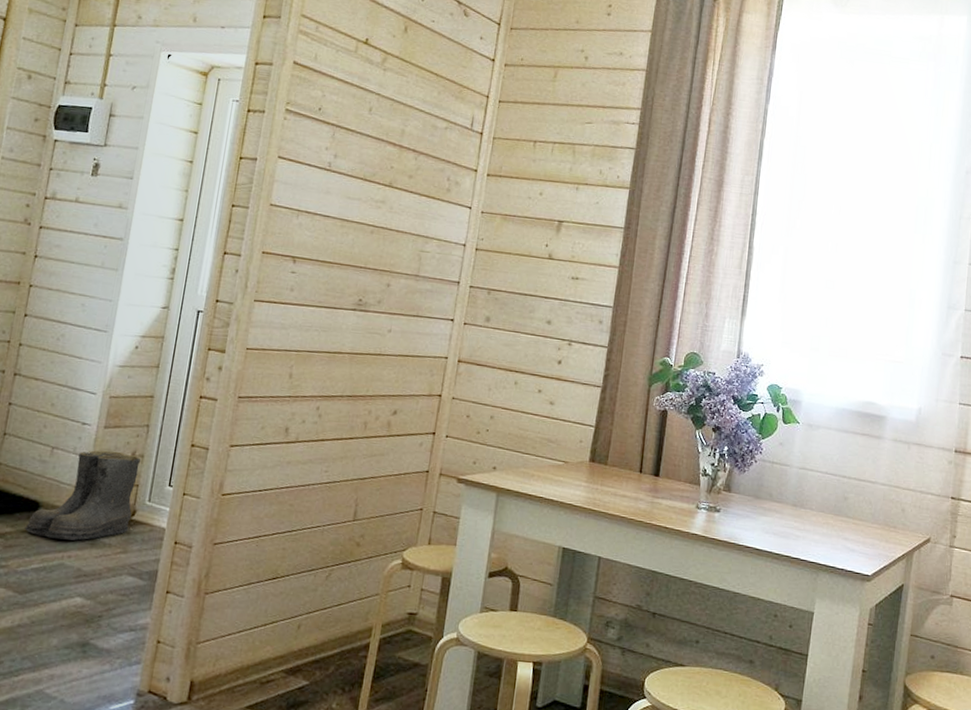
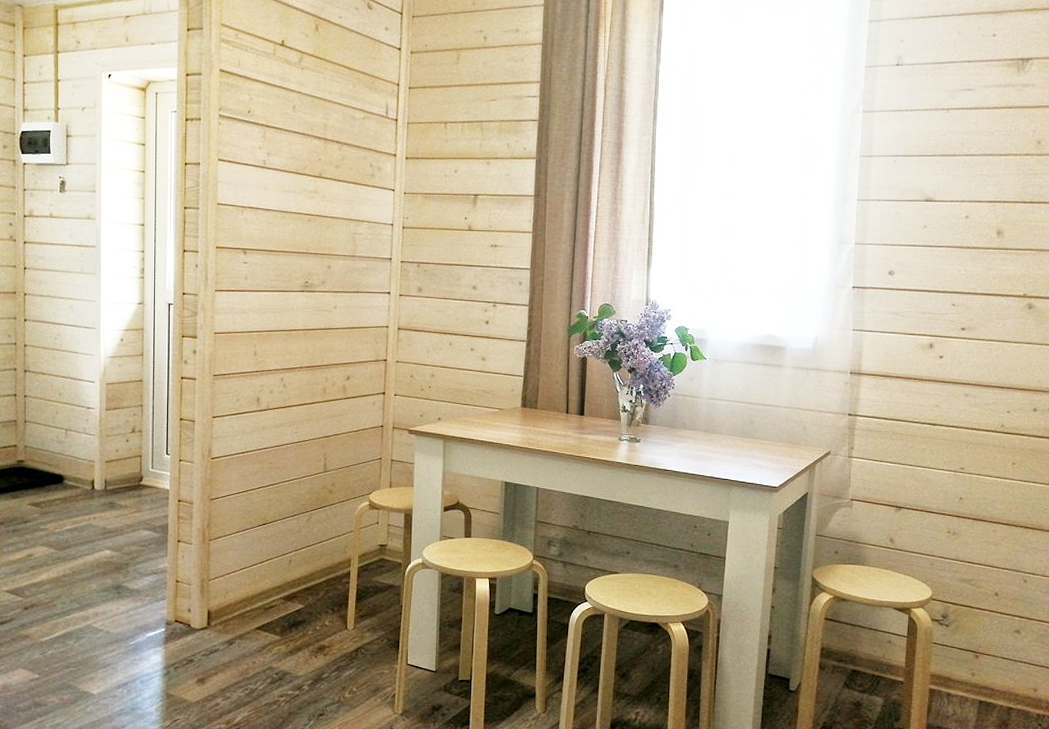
boots: present [25,450,141,541] -> none [55,429,141,505]

